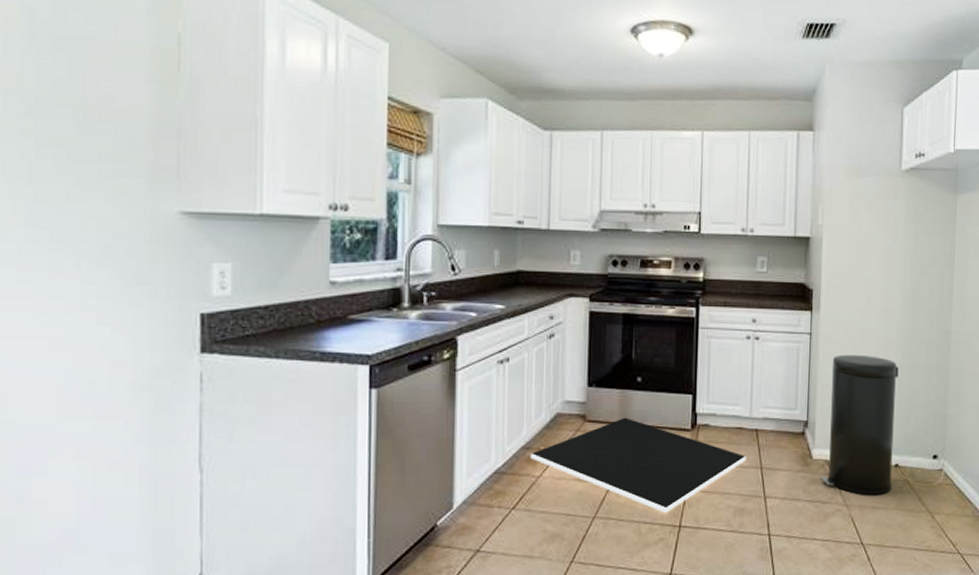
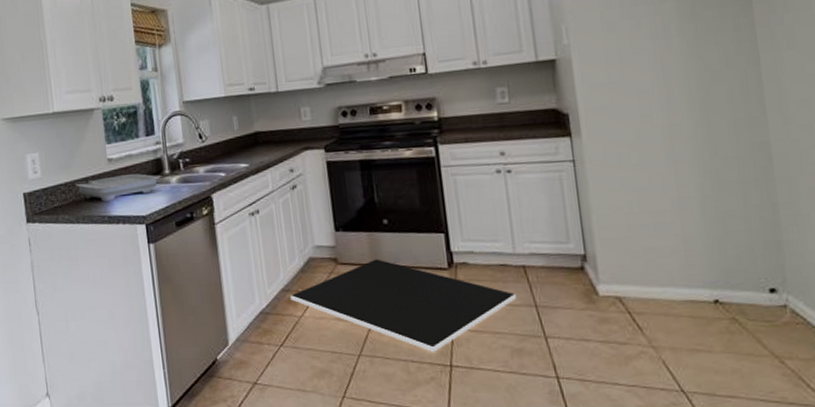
dish rack: none [280,303,396,333] -> present [75,174,160,201]
pedal bin: present [820,354,899,496] -> none [606,178,714,337]

